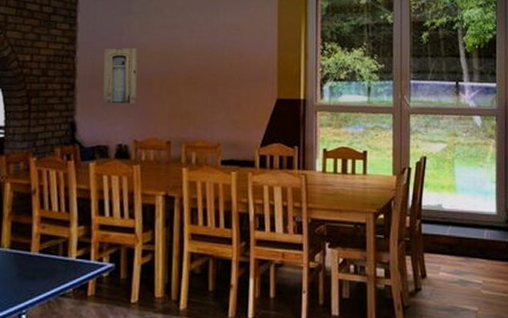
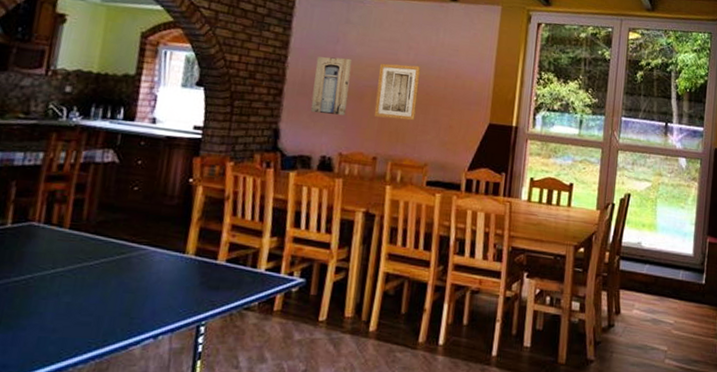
wall art: none [164,48,205,103] -> present [374,63,421,121]

